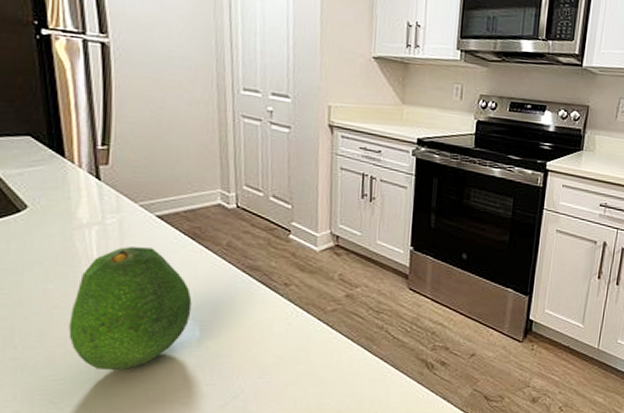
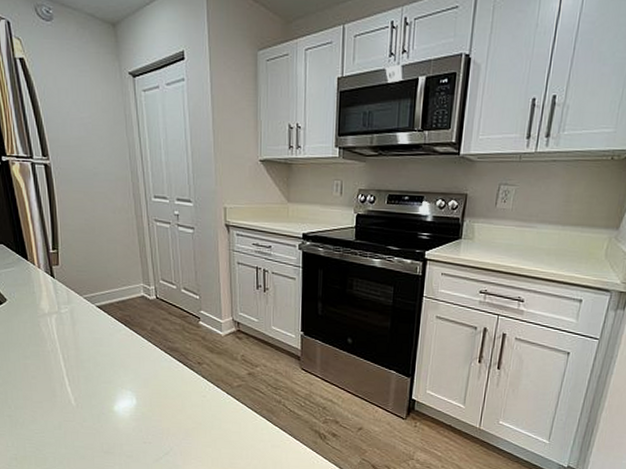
fruit: present [68,247,192,371] -> none [43,331,129,428]

